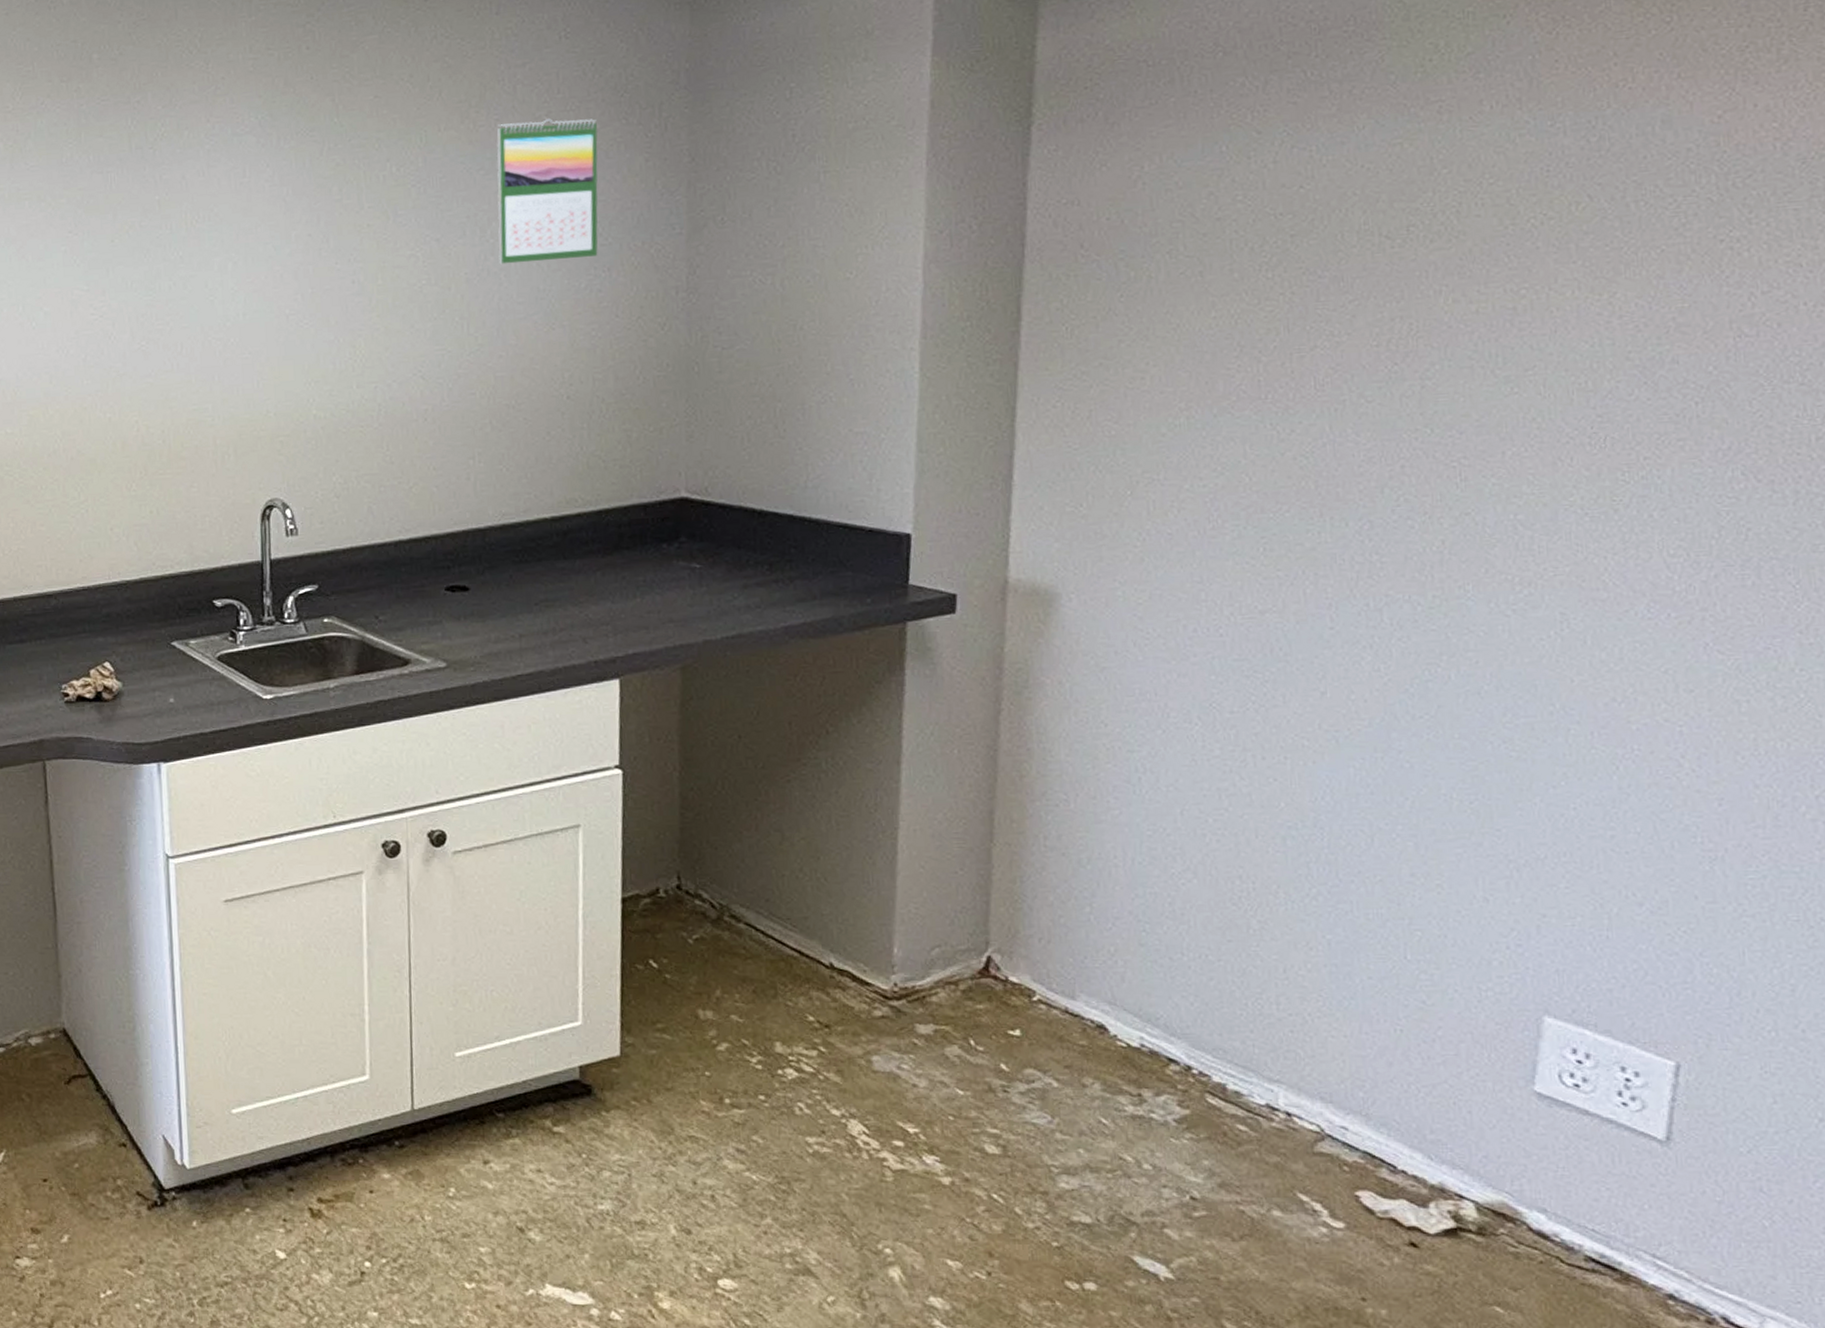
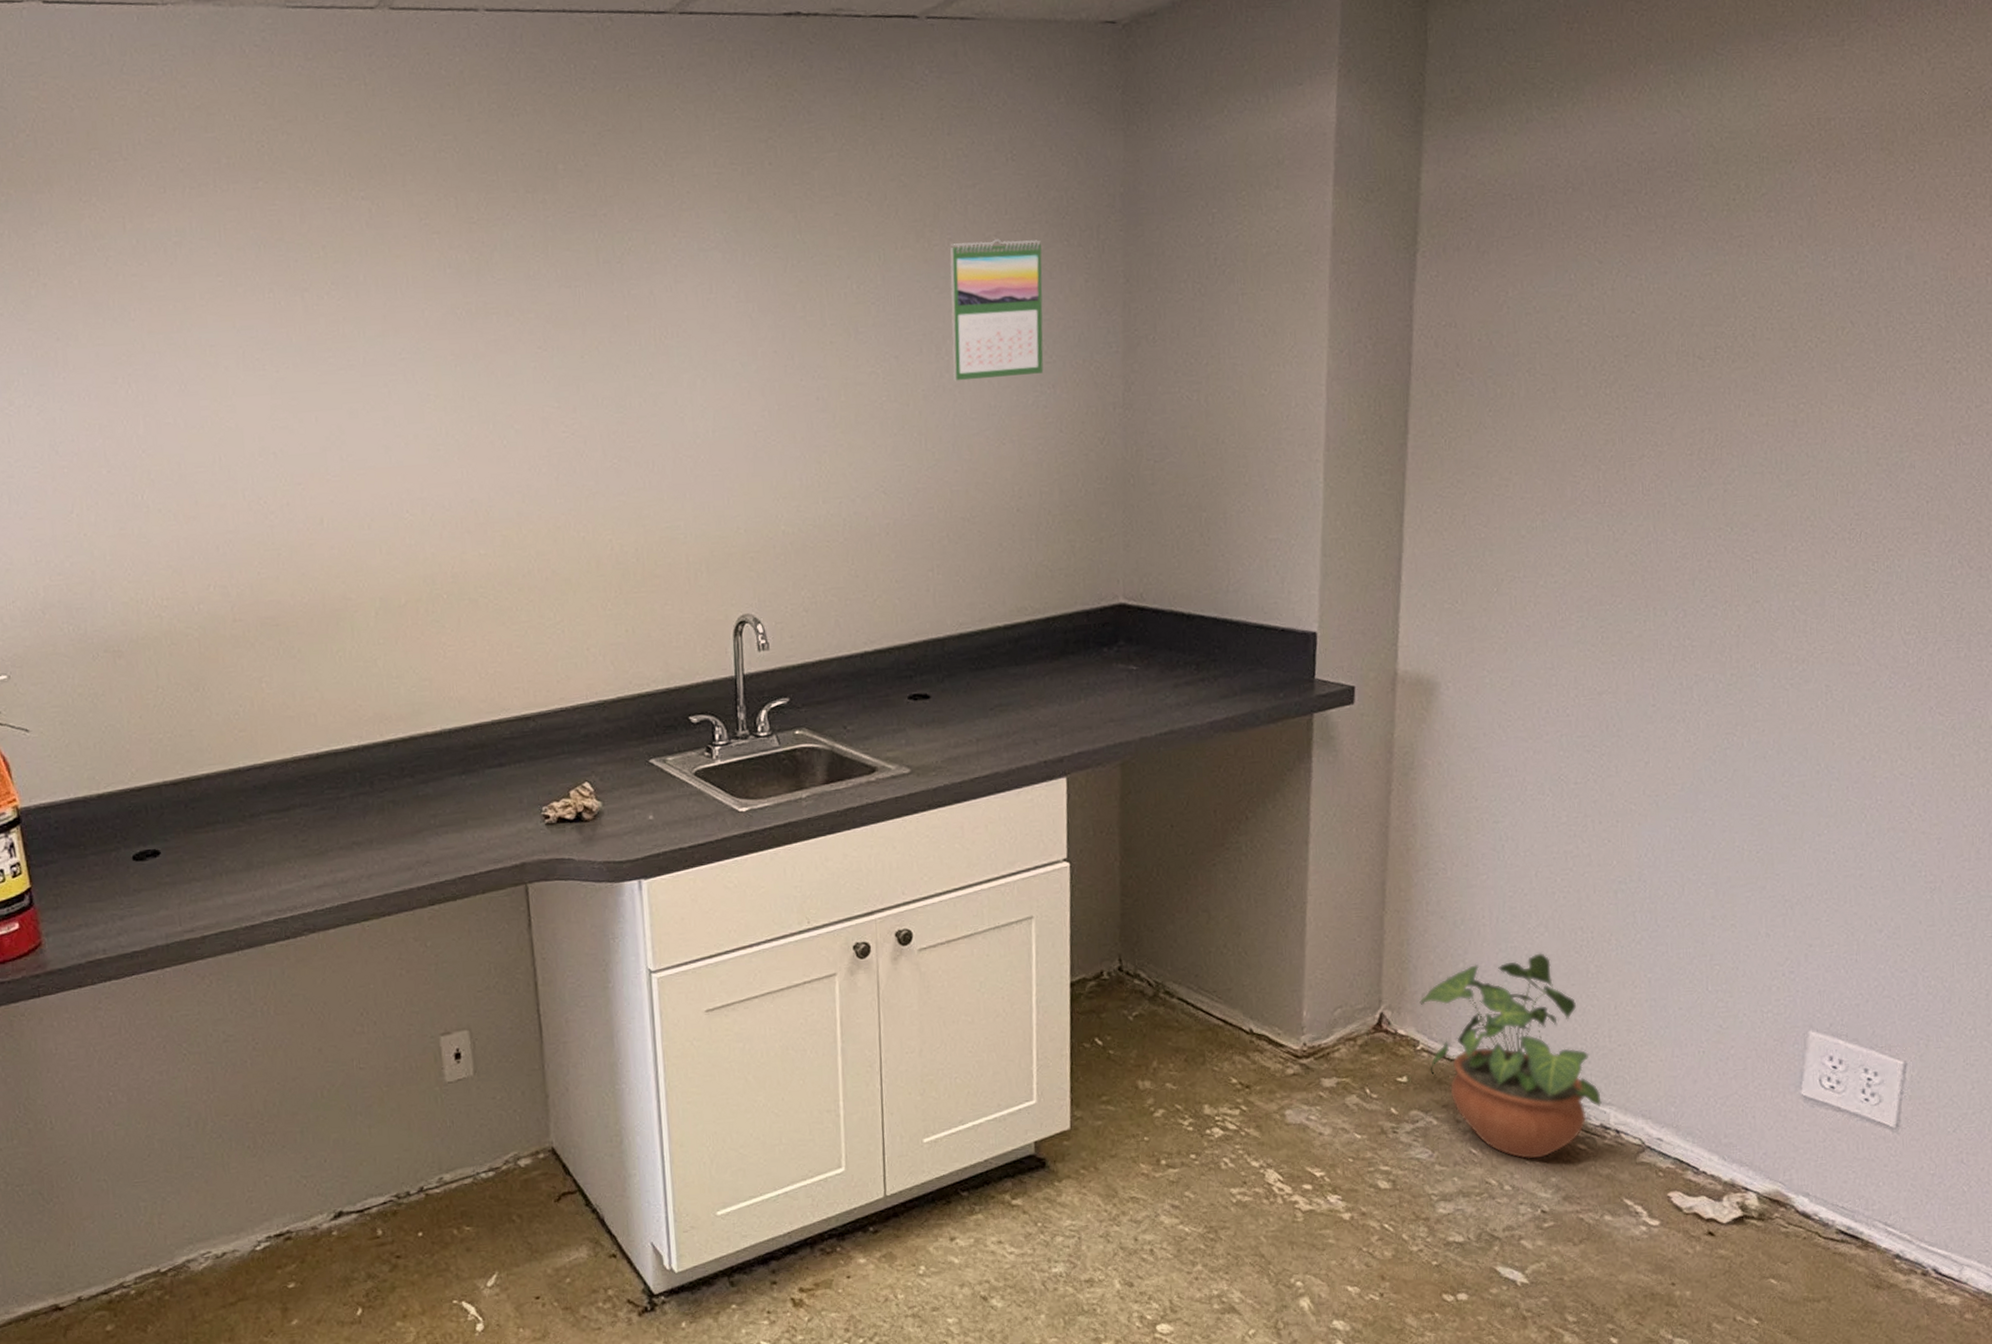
potted plant: none [1036,902,1268,1137] -> present [1419,953,1602,1159]

